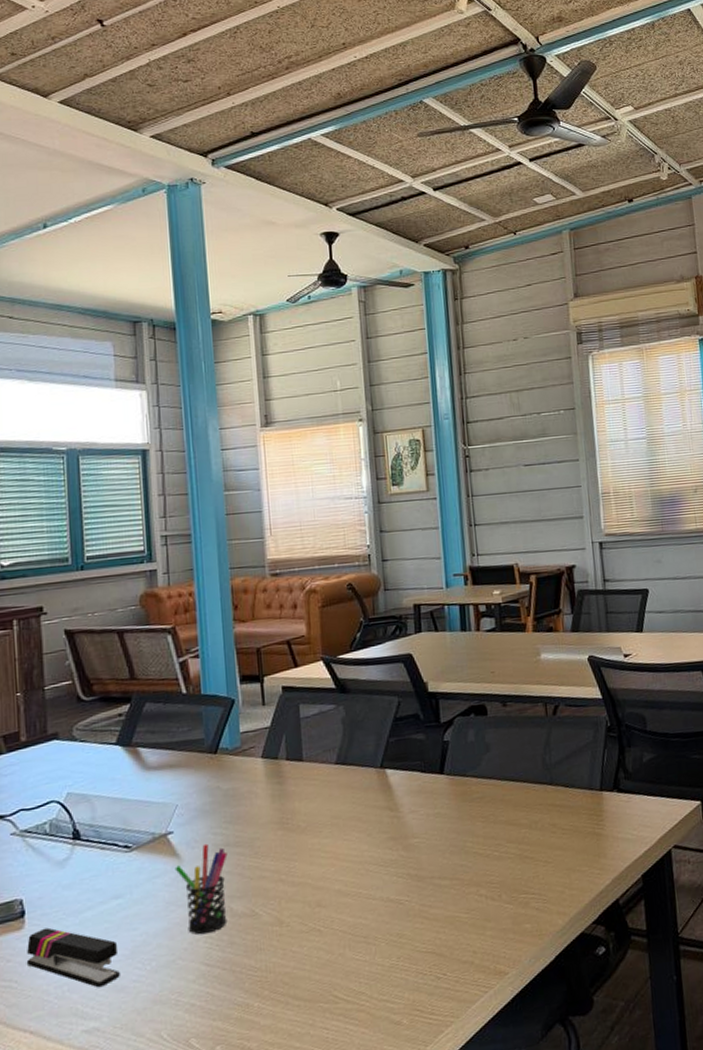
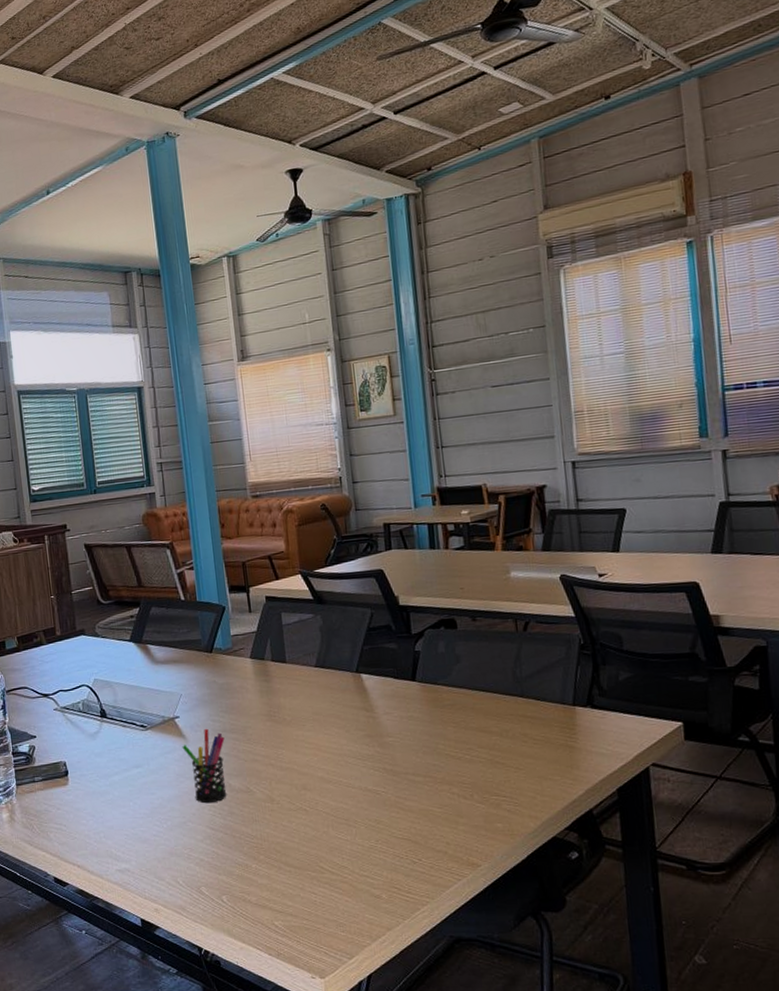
stapler: present [26,927,120,988] -> none [71,786,143,838]

